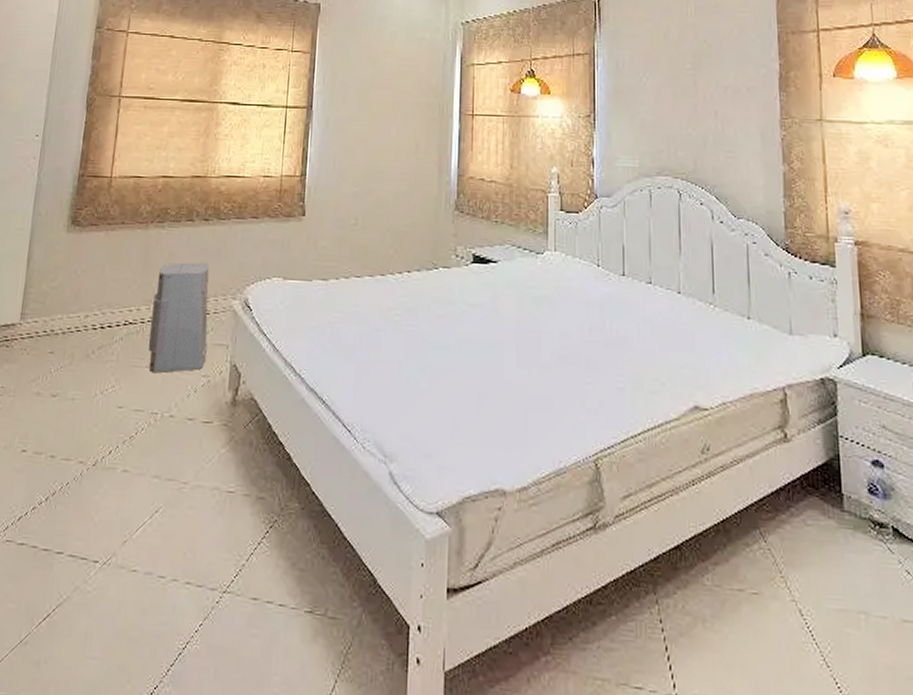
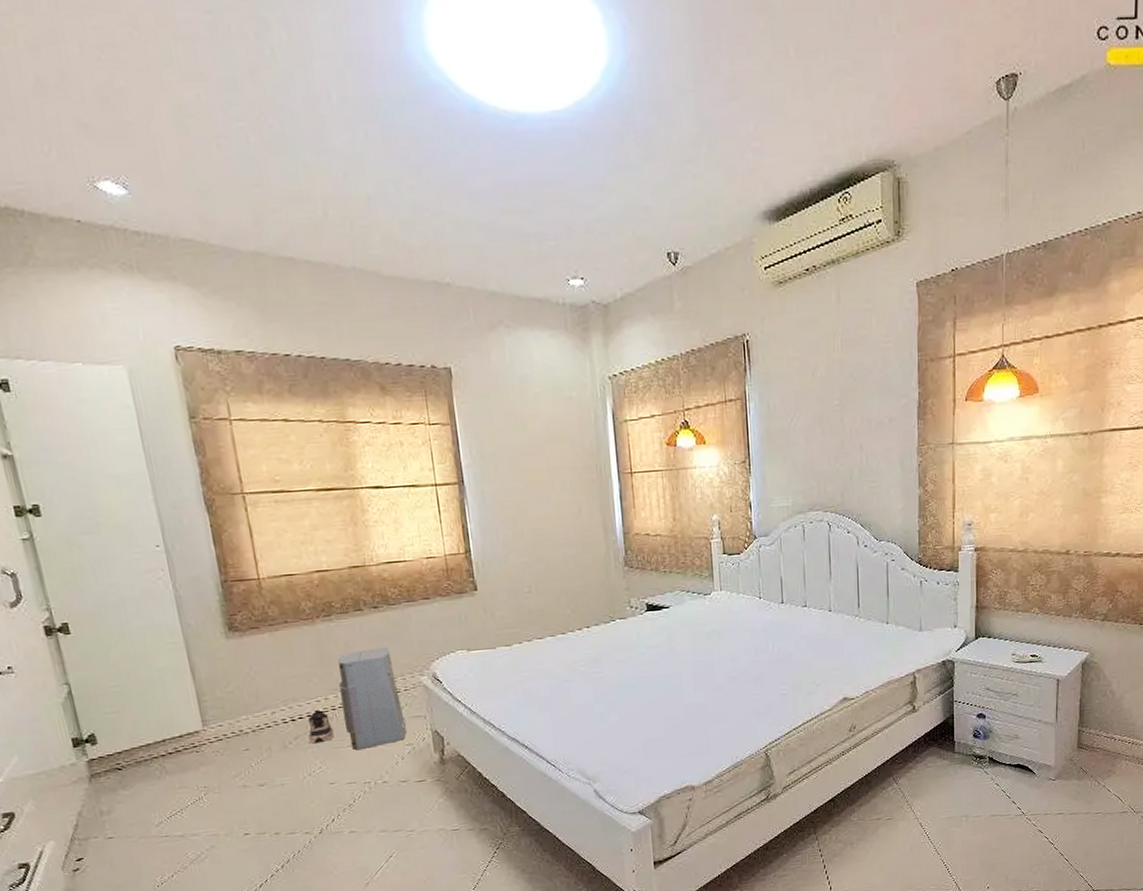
sneaker: none [111,321,136,358] -> present [308,710,334,744]

